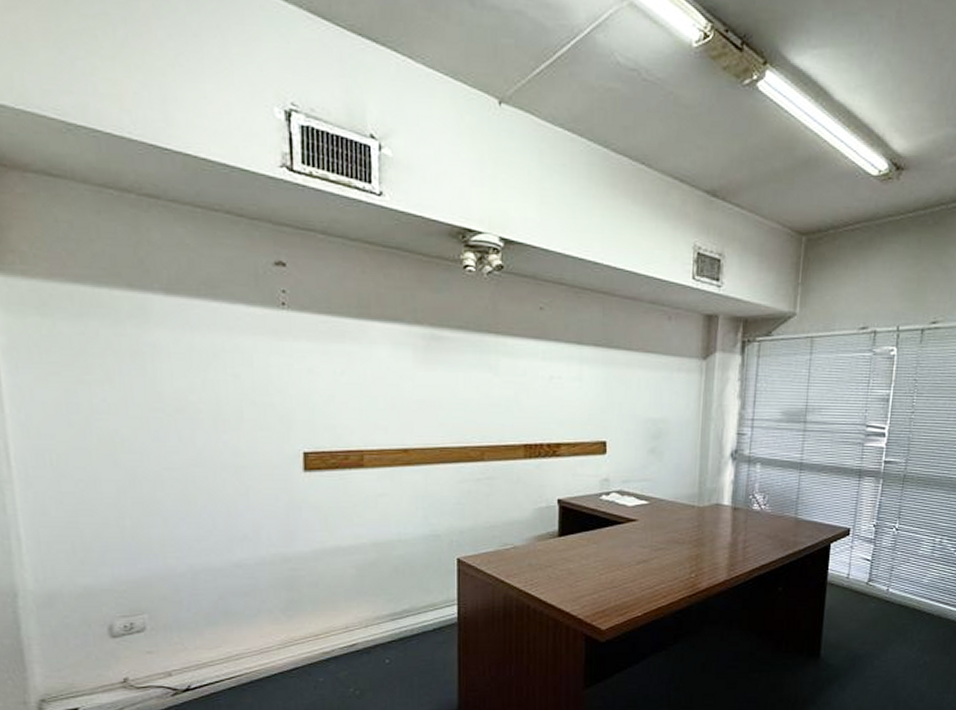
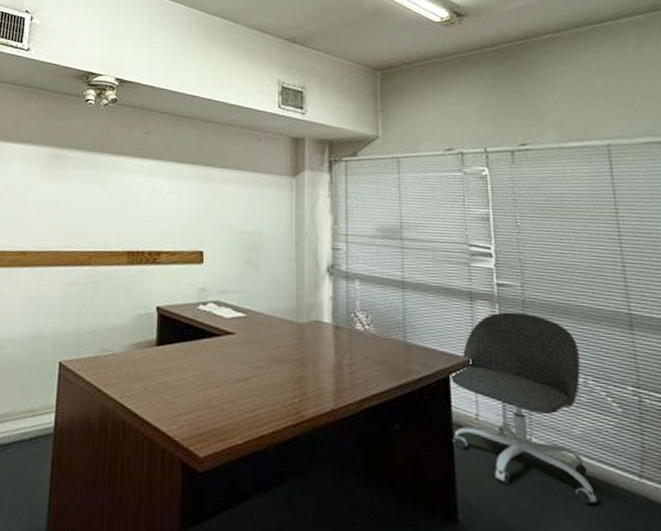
office chair: none [825,486,942,634] -> present [450,311,598,505]

